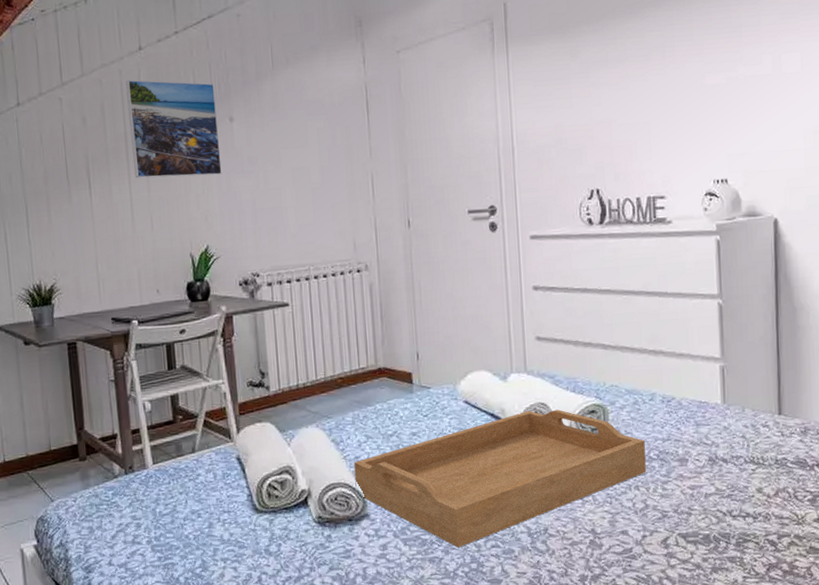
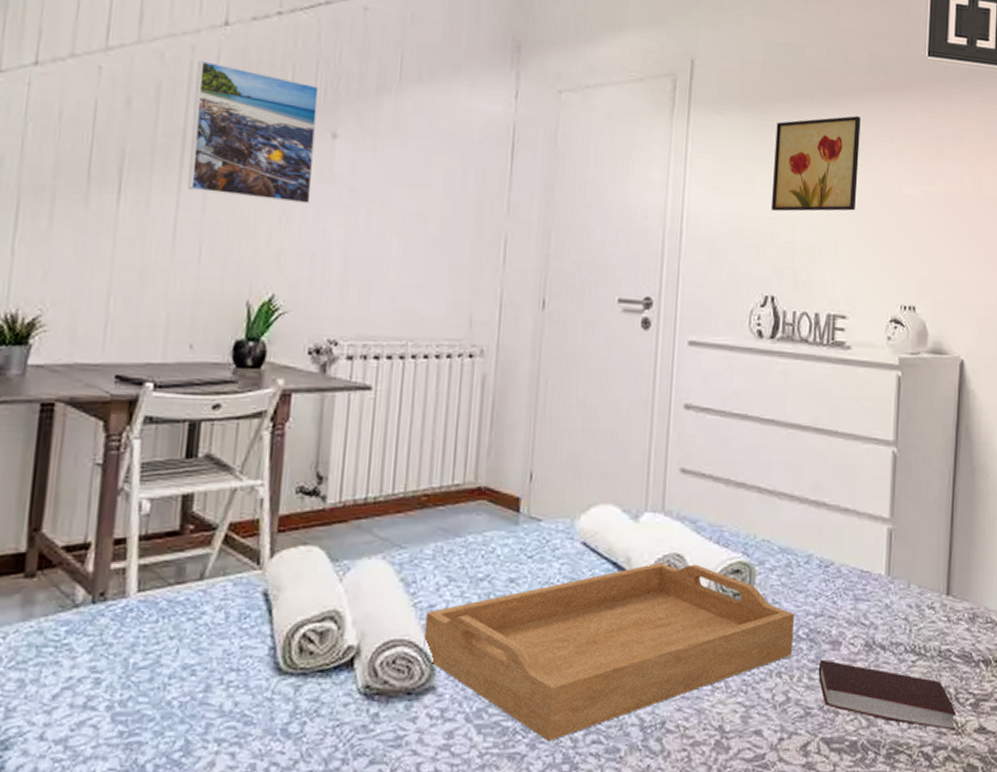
wall art: none [584,23,664,118] -> present [772,116,861,212]
book: none [670,473,797,521] -> present [818,659,956,730]

